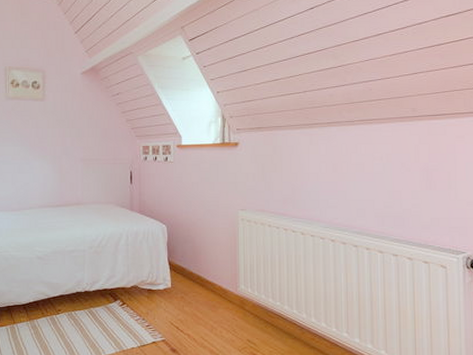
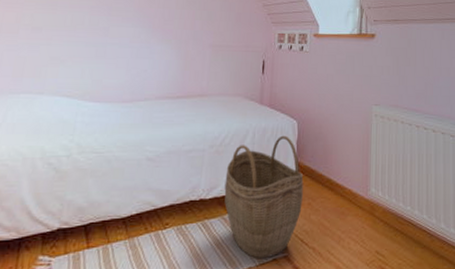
woven basket: none [105,238,176,342] -> present [224,135,304,259]

